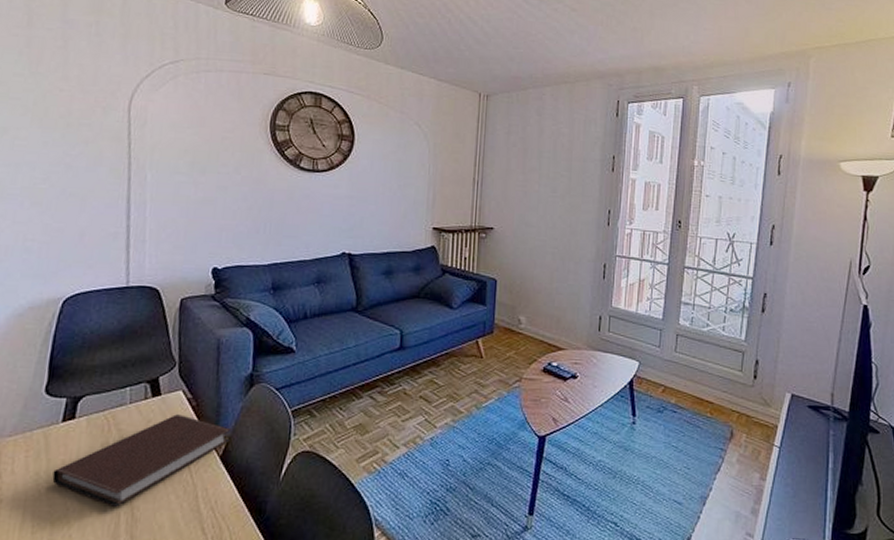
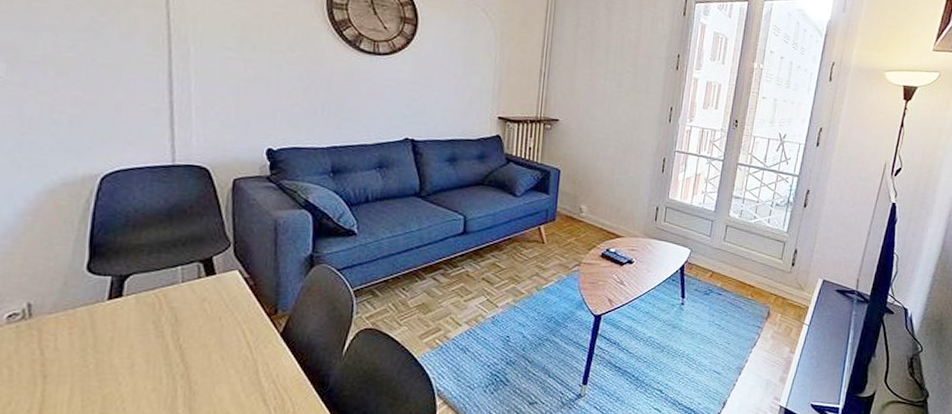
notebook: present [52,414,231,508] -> none [101,293,291,383]

